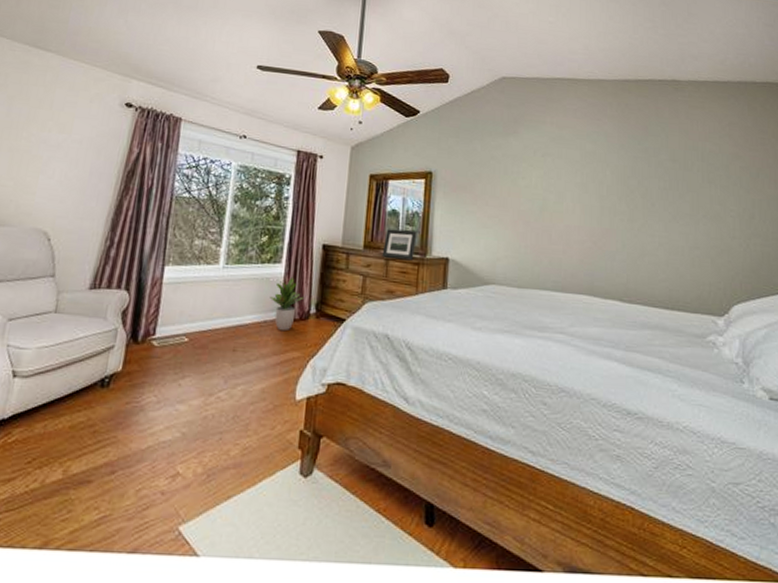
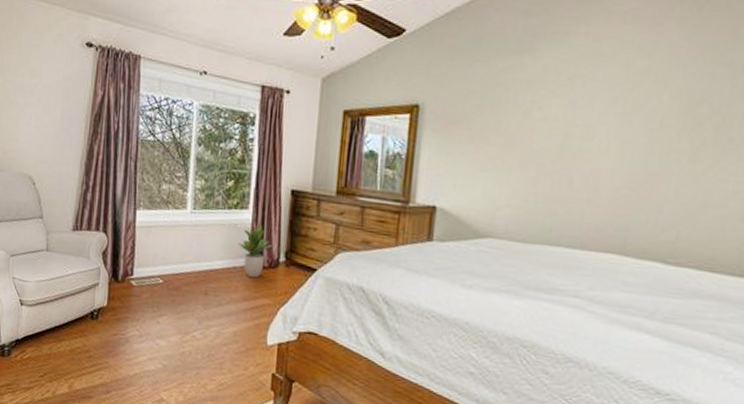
picture frame: present [382,229,417,261] -> none [357,172,399,209]

